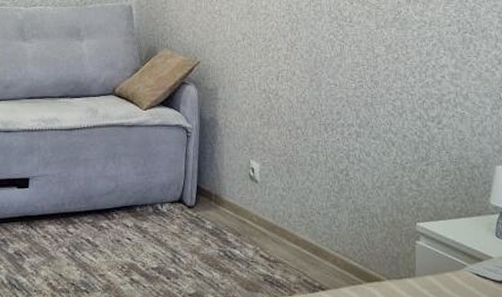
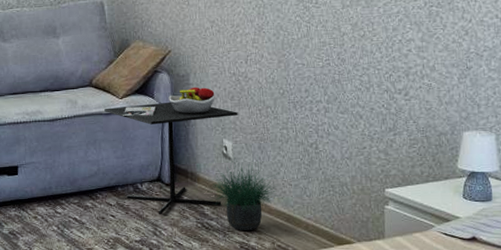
kitchen table: none [127,102,267,239] -> present [104,87,238,214]
potted plant: none [231,180,308,263] -> present [207,157,279,232]

